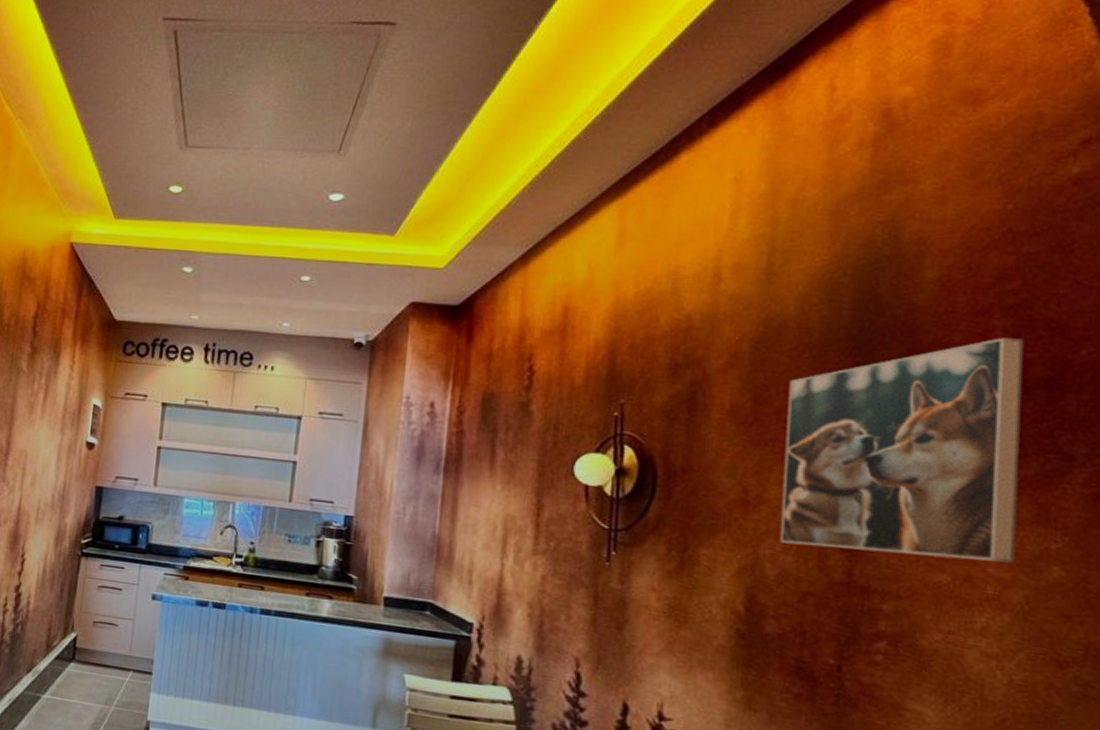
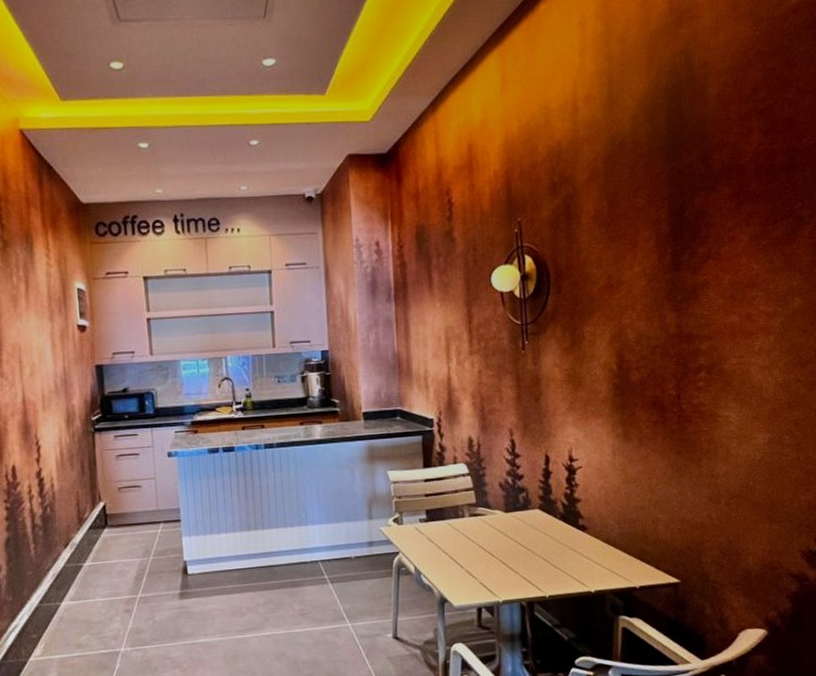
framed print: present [779,337,1024,563] -> none [631,135,774,313]

